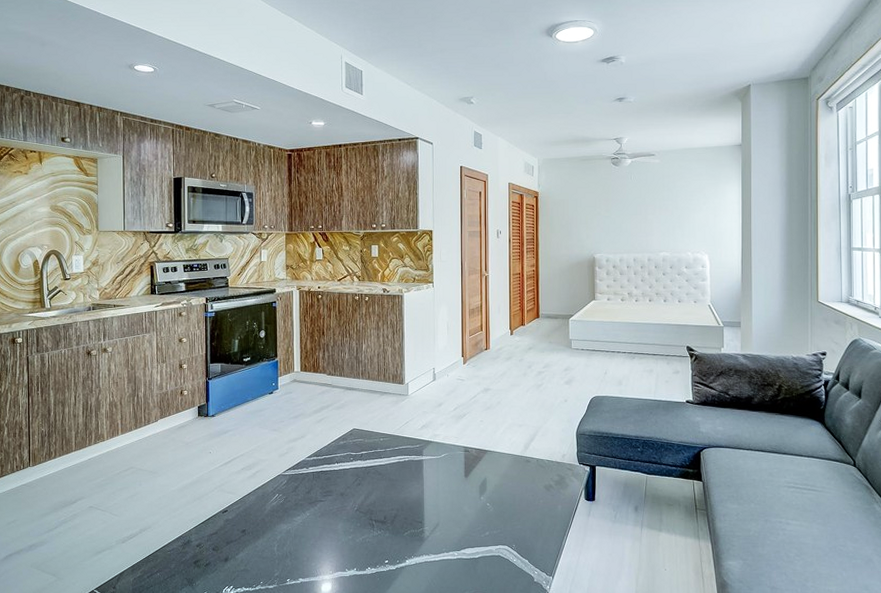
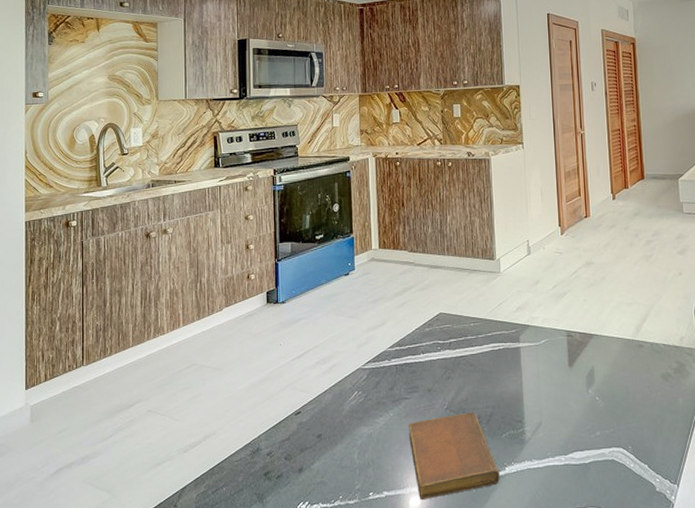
notebook: none [323,514,401,585] -> present [409,412,500,499]

